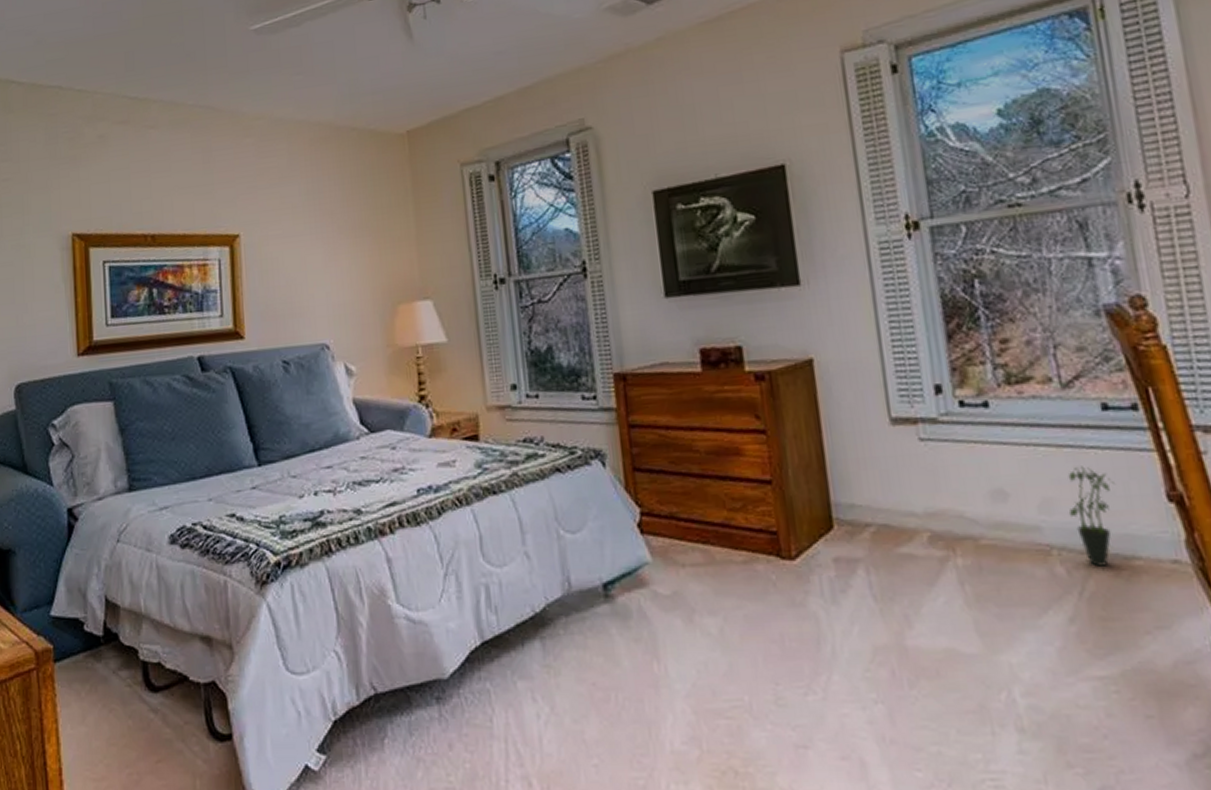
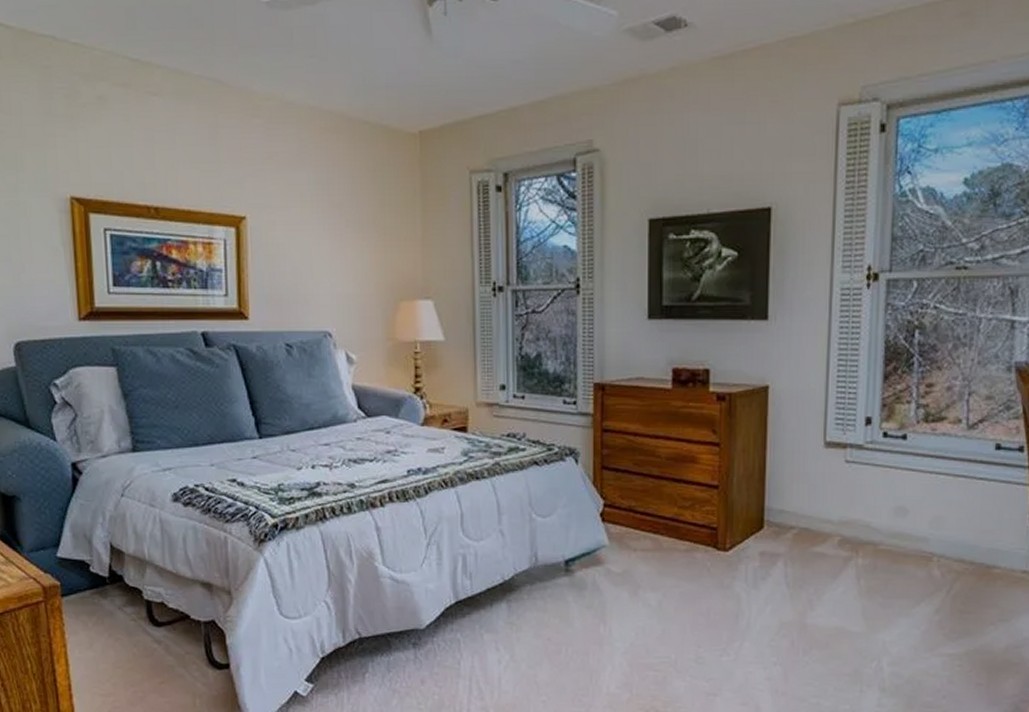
potted plant: present [1068,466,1115,567] -> none [952,493,992,572]

